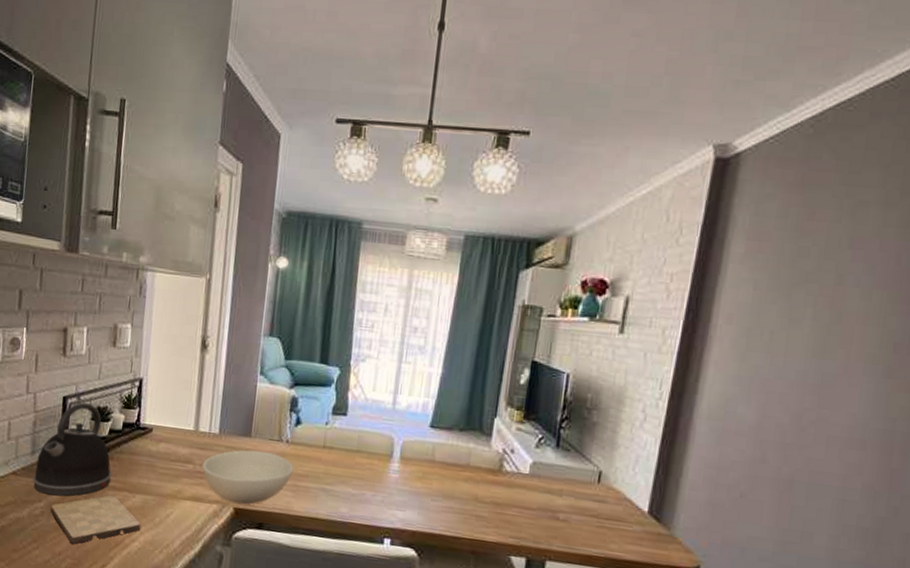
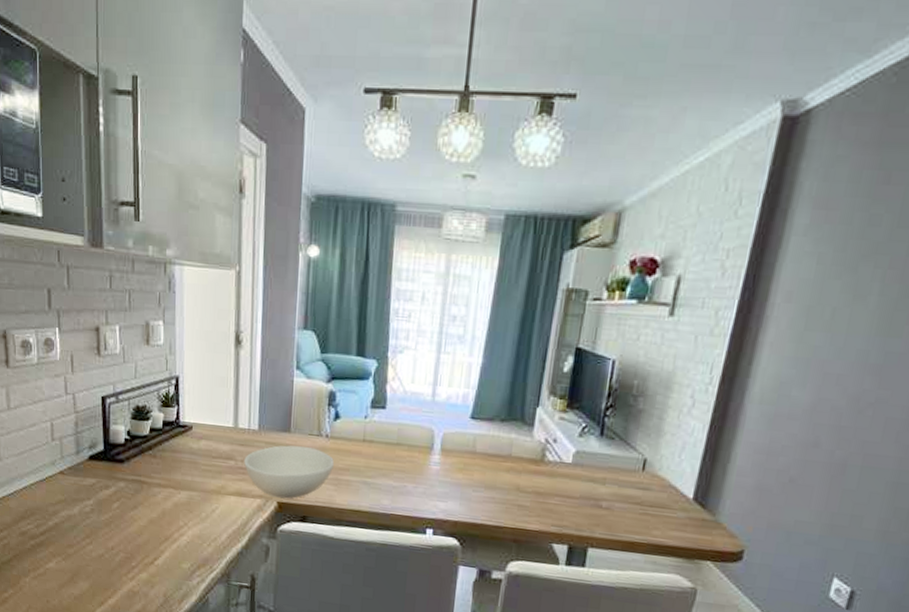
kettle: present [32,402,112,496] -> none [80,401,156,494]
cutting board: present [50,494,141,544] -> none [100,491,188,539]

